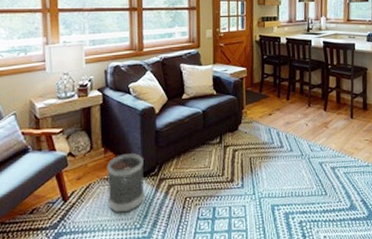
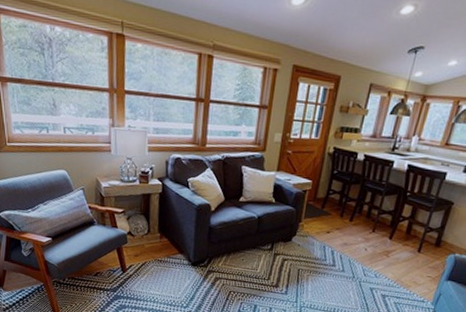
wastebasket: present [107,153,145,213] -> none [160,242,195,293]

